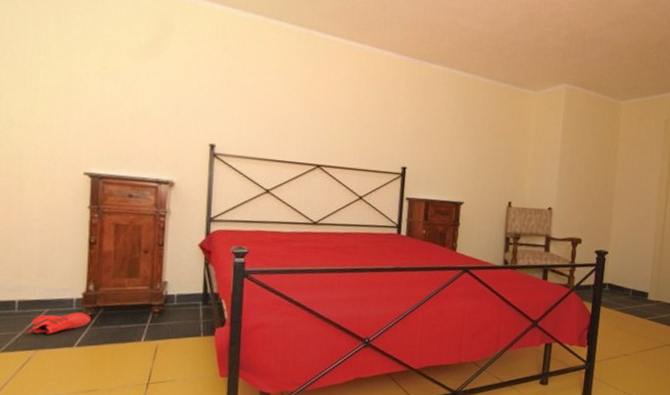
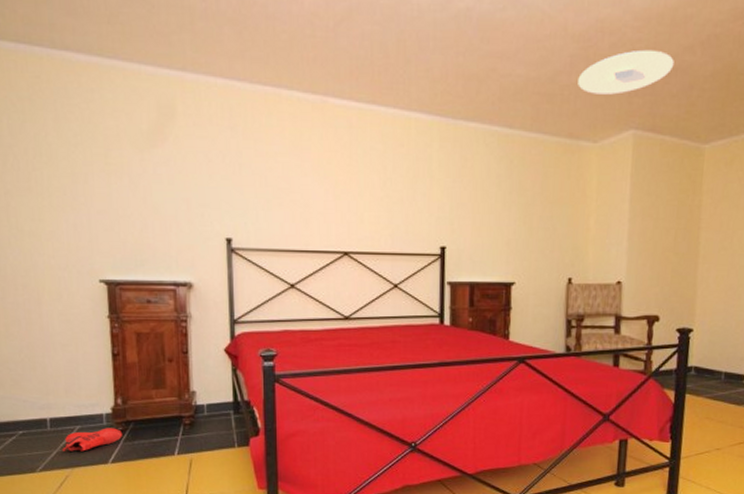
ceiling light: none [523,20,600,54] -> present [578,49,674,95]

